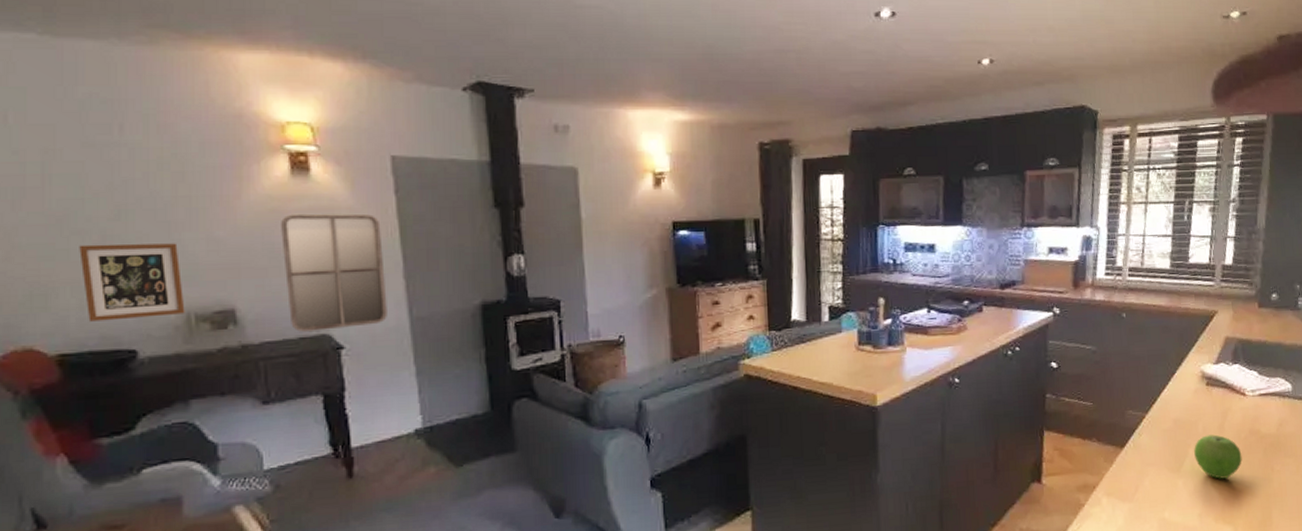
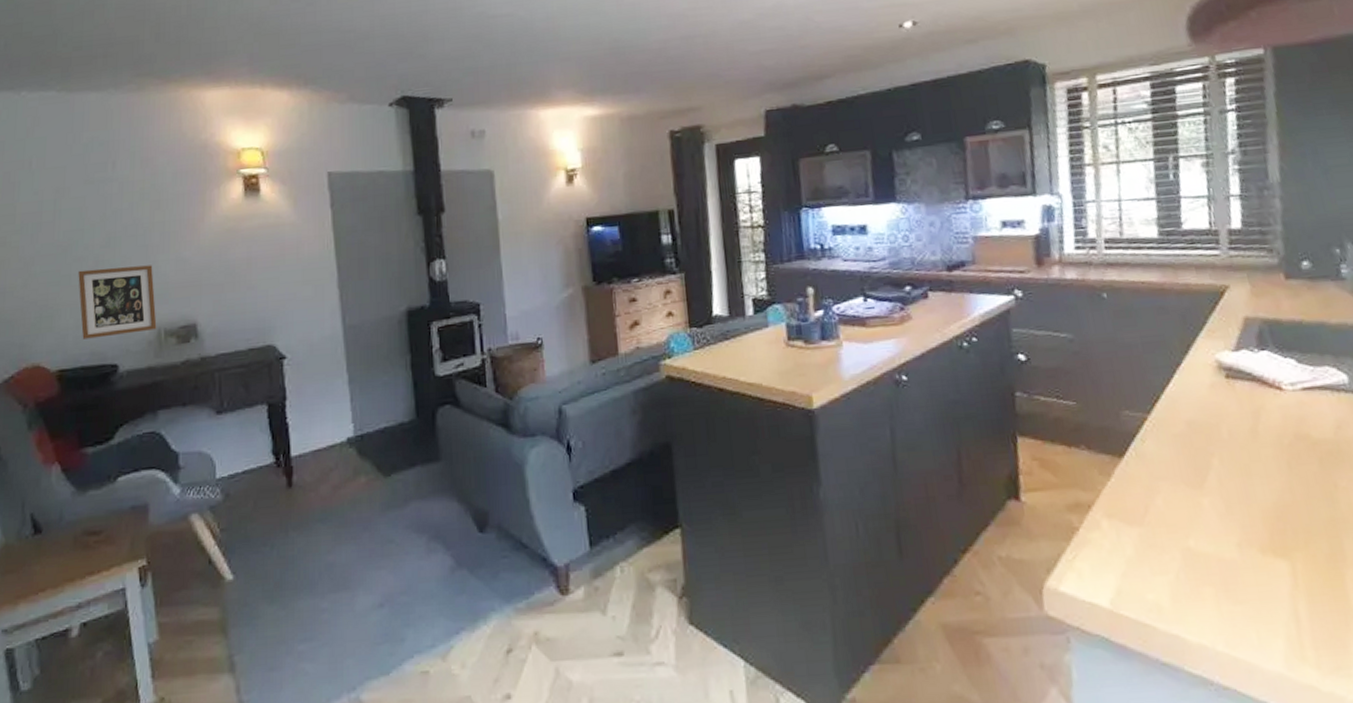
home mirror: present [281,213,387,332] -> none [235,228,323,343]
fruit: present [1194,434,1242,479] -> none [1219,440,1290,498]

